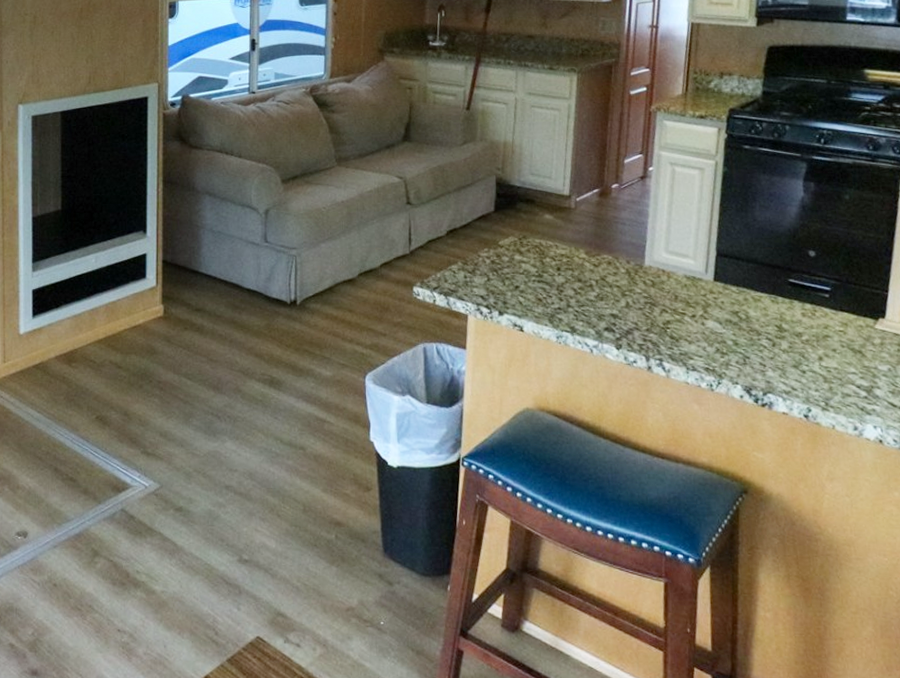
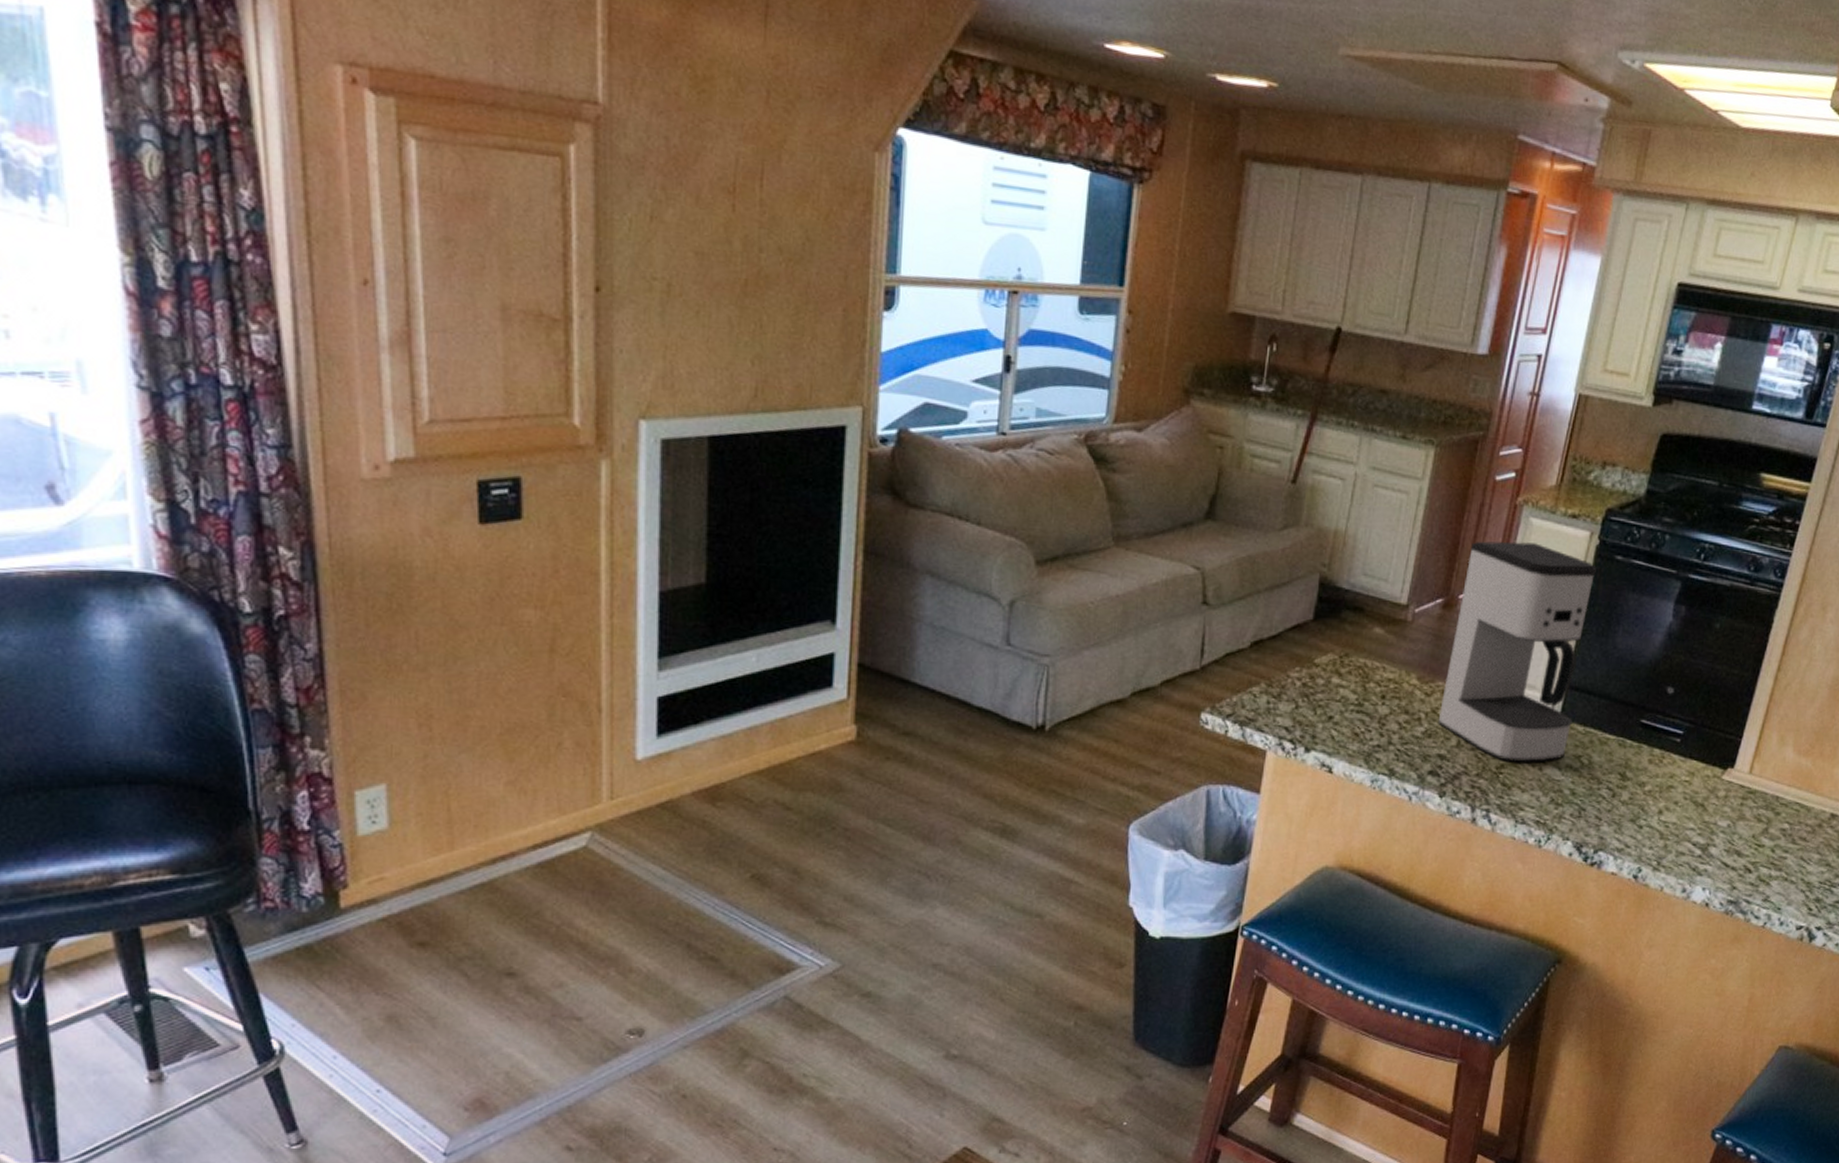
coffee maker: none [607,139,728,319] -> present [1438,541,1596,763]

